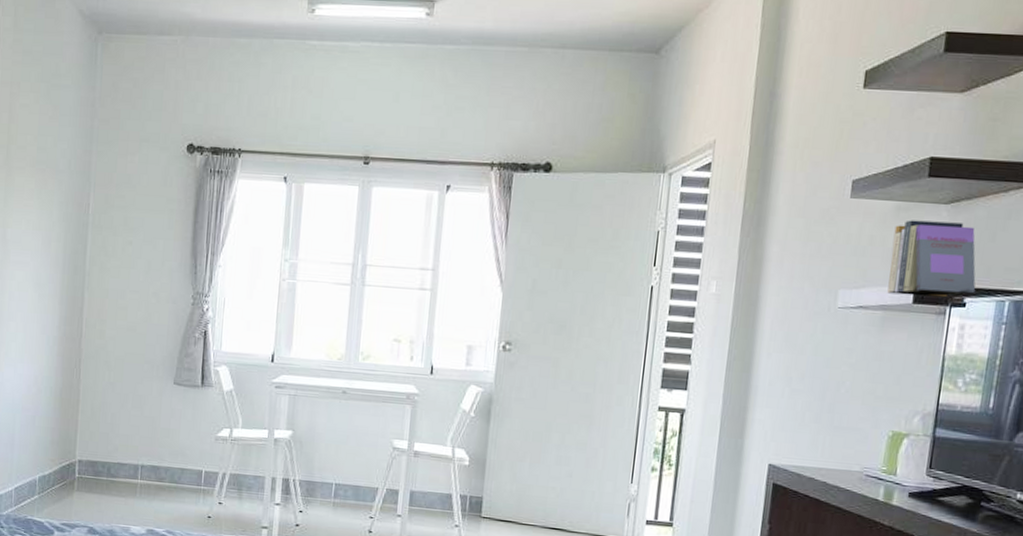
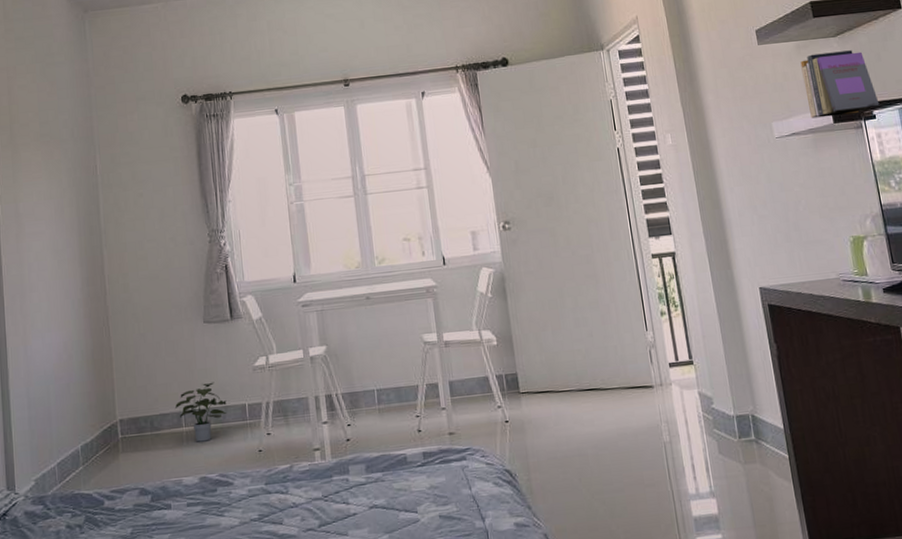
potted plant: none [134,442,184,498] -> present [175,382,227,442]

